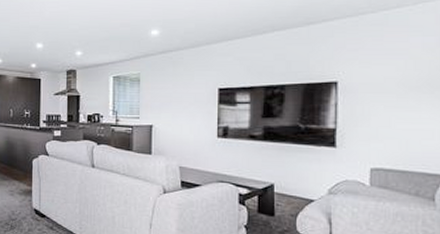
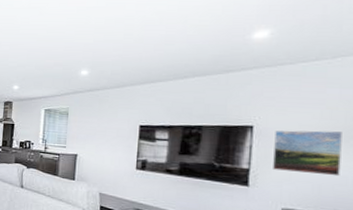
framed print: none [360,83,427,130] -> present [273,130,342,177]

